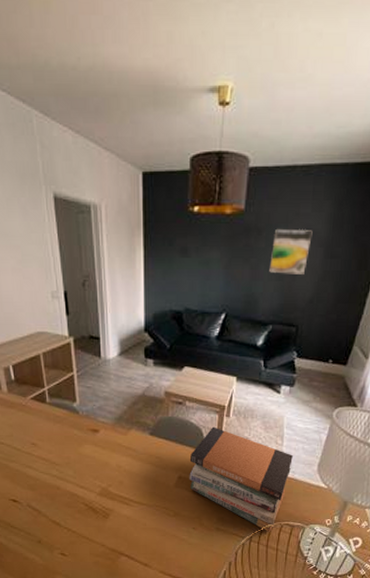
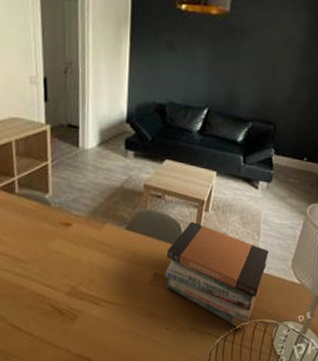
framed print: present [269,228,313,274] -> none [251,33,291,76]

